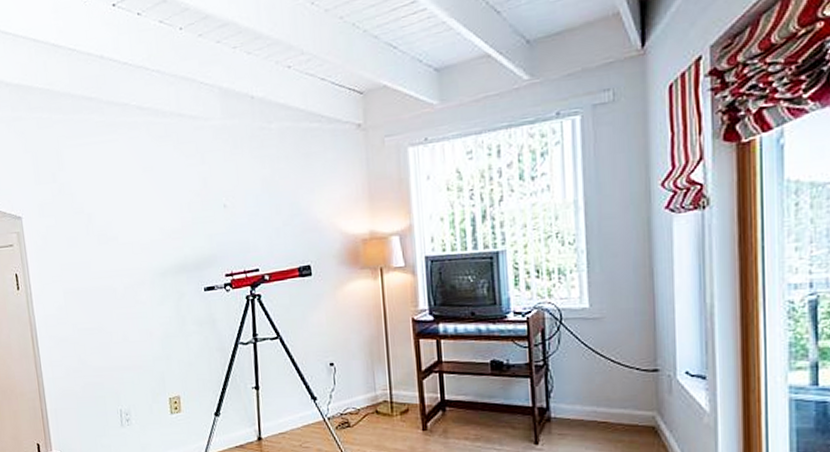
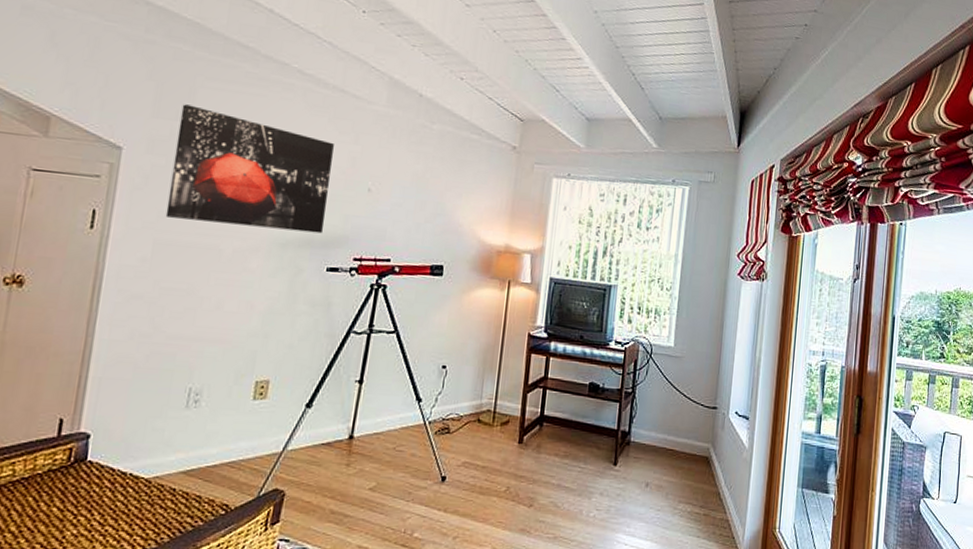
wall art: none [55,165,194,269] -> present [165,104,334,234]

